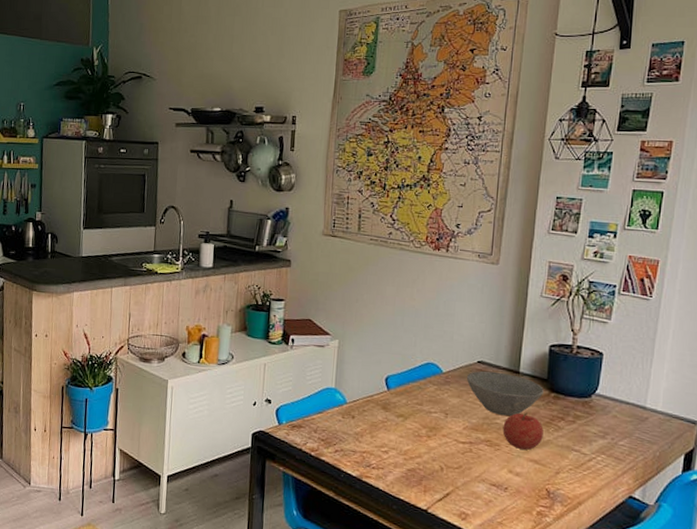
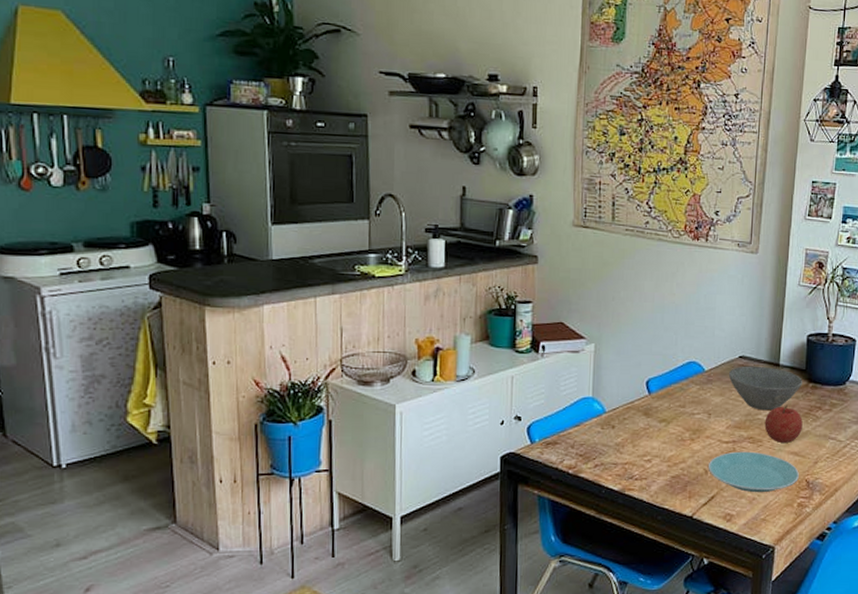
plate: none [443,452,539,497] -> present [707,451,799,493]

